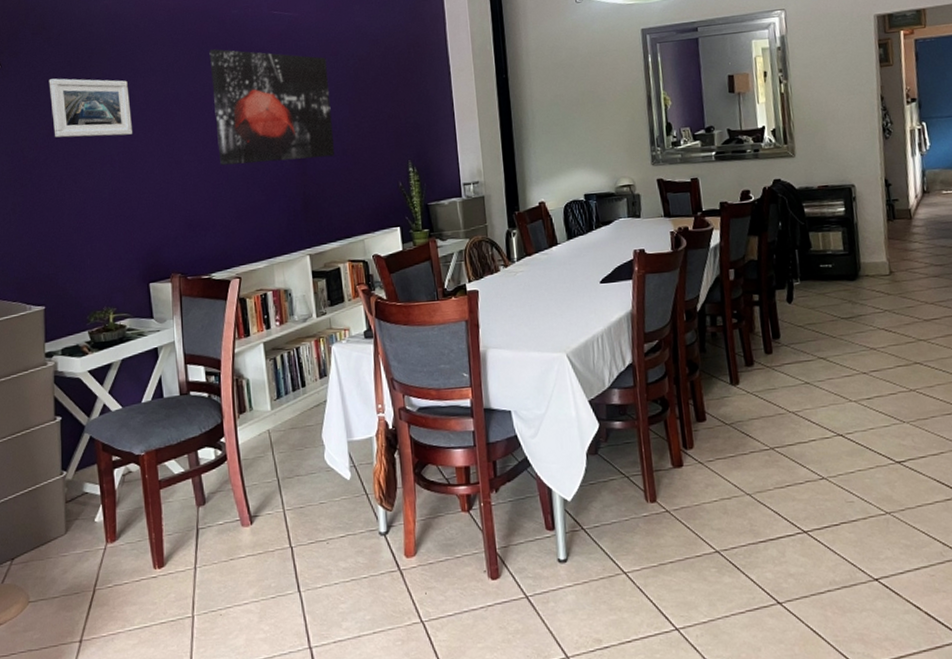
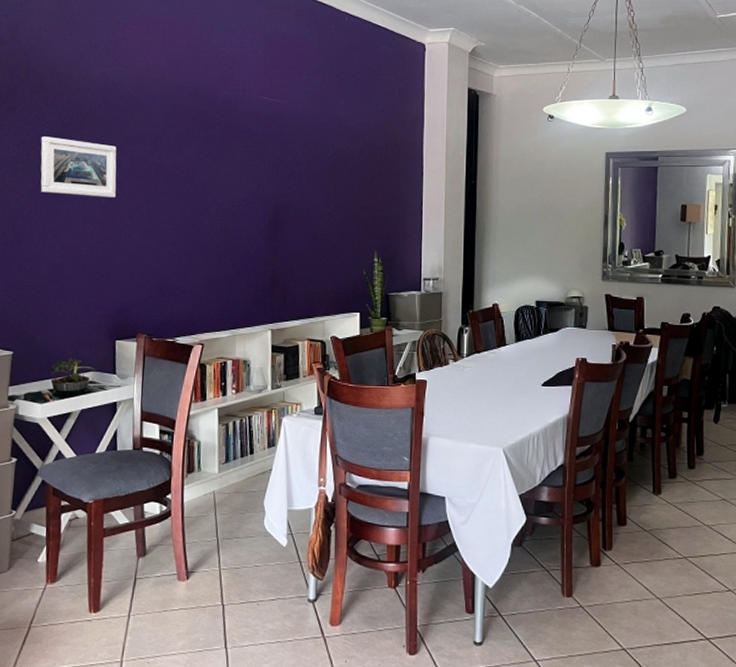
wall art: present [209,49,335,166] -> none [195,126,308,239]

